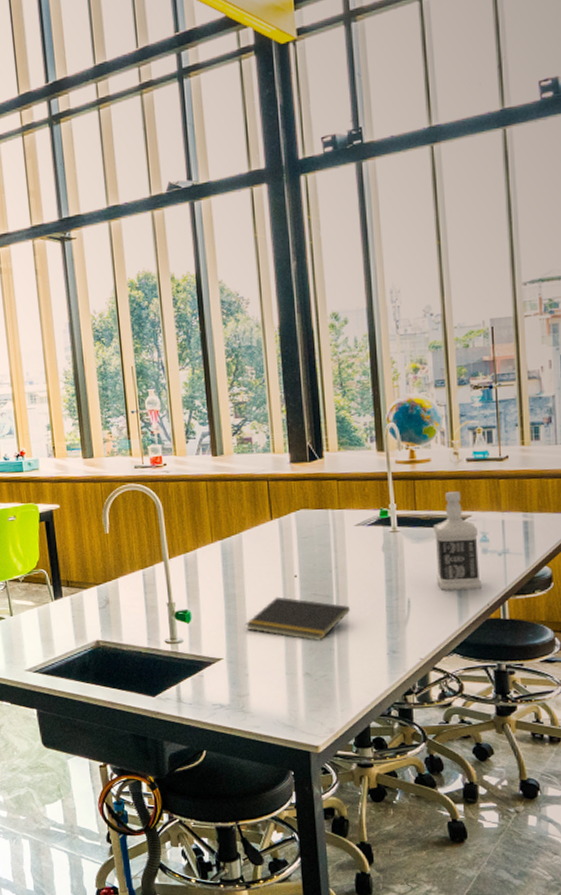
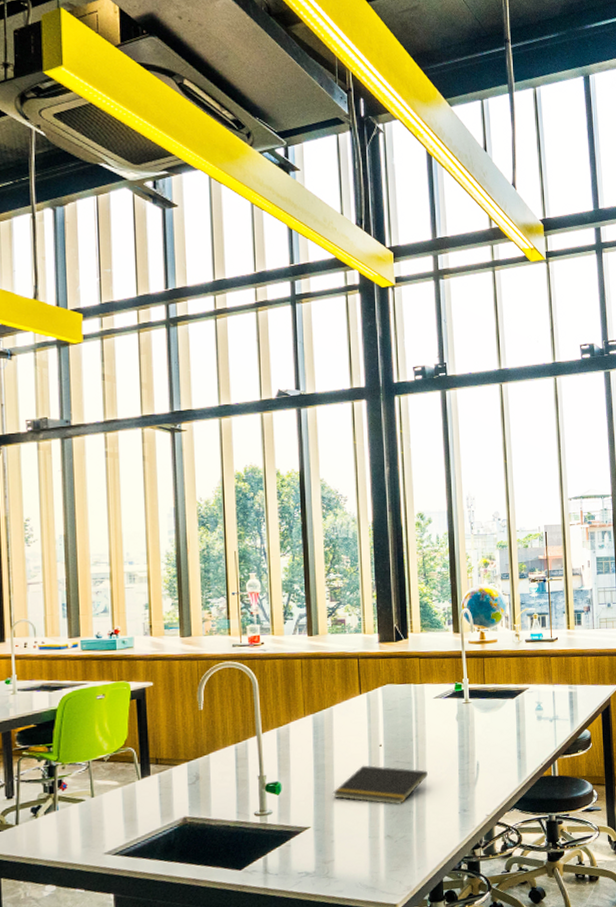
bottle: present [433,491,481,591] -> none [498,667,536,753]

